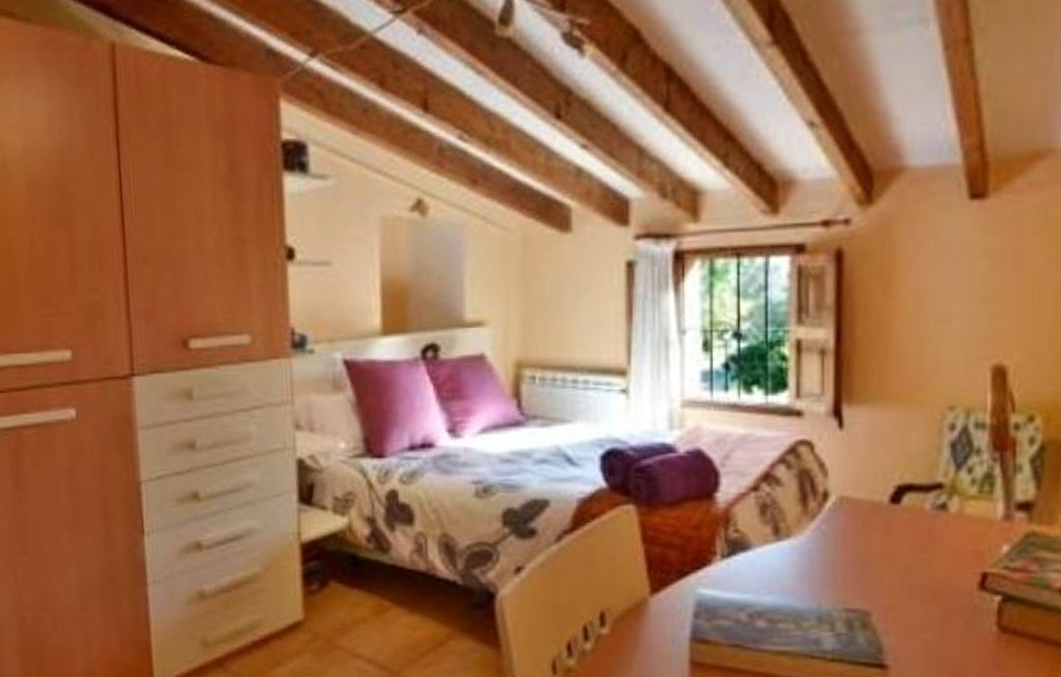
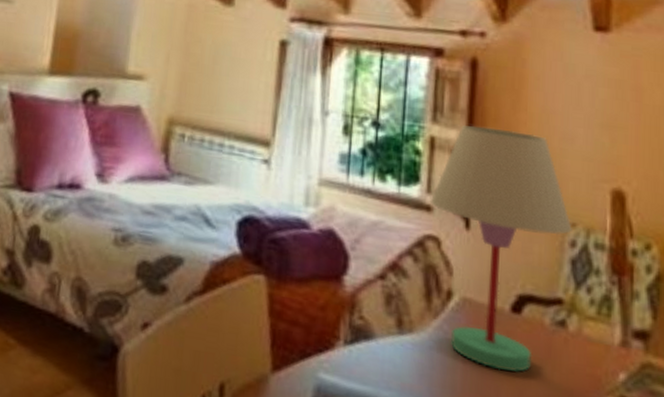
table lamp: none [801,320,951,560] -> present [431,124,572,372]

